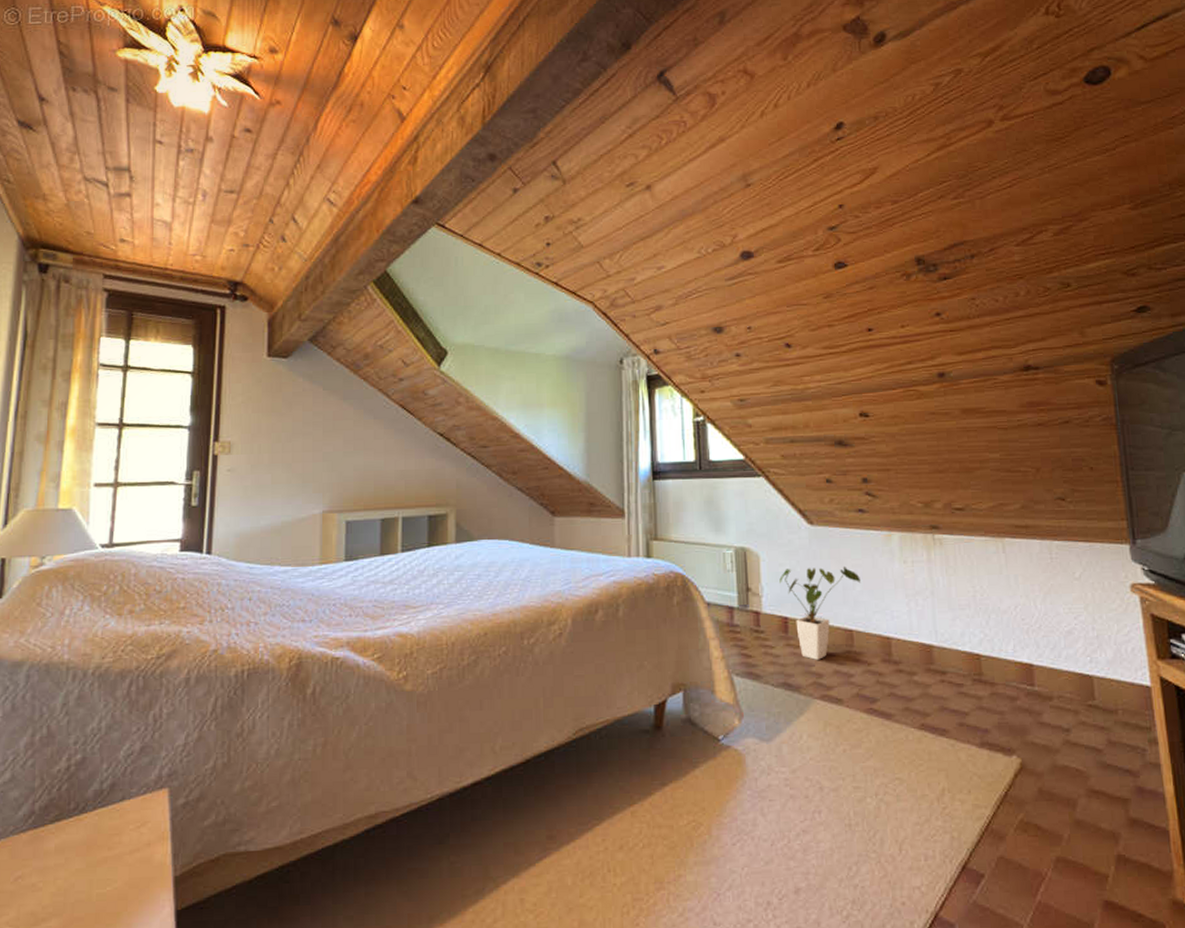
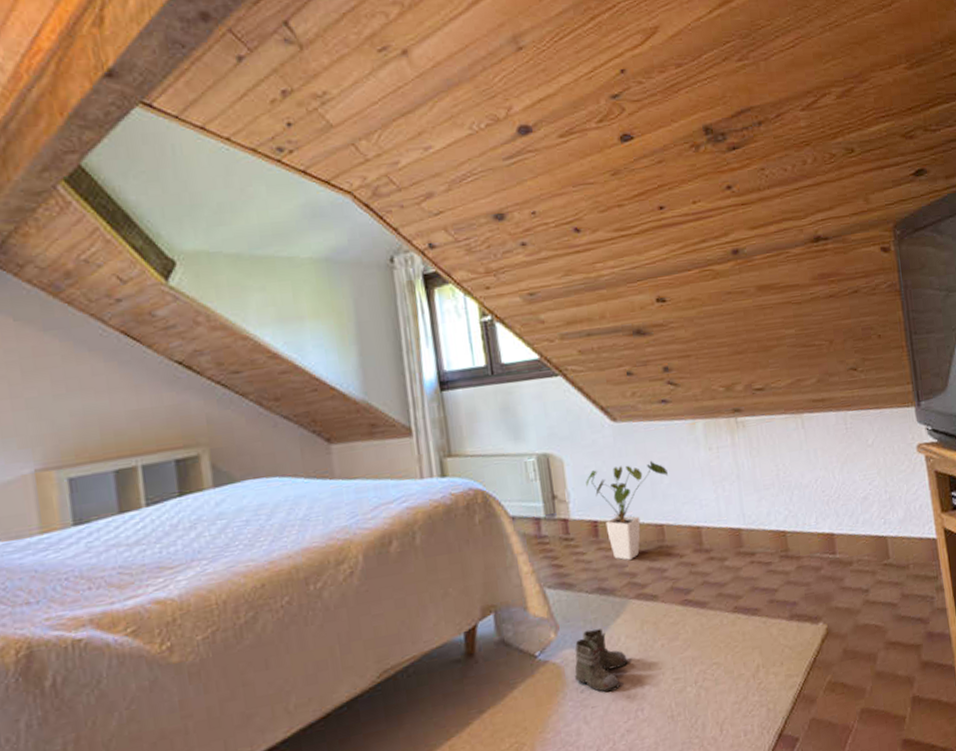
boots: none [755,722,808,788] -> present [574,628,628,693]

